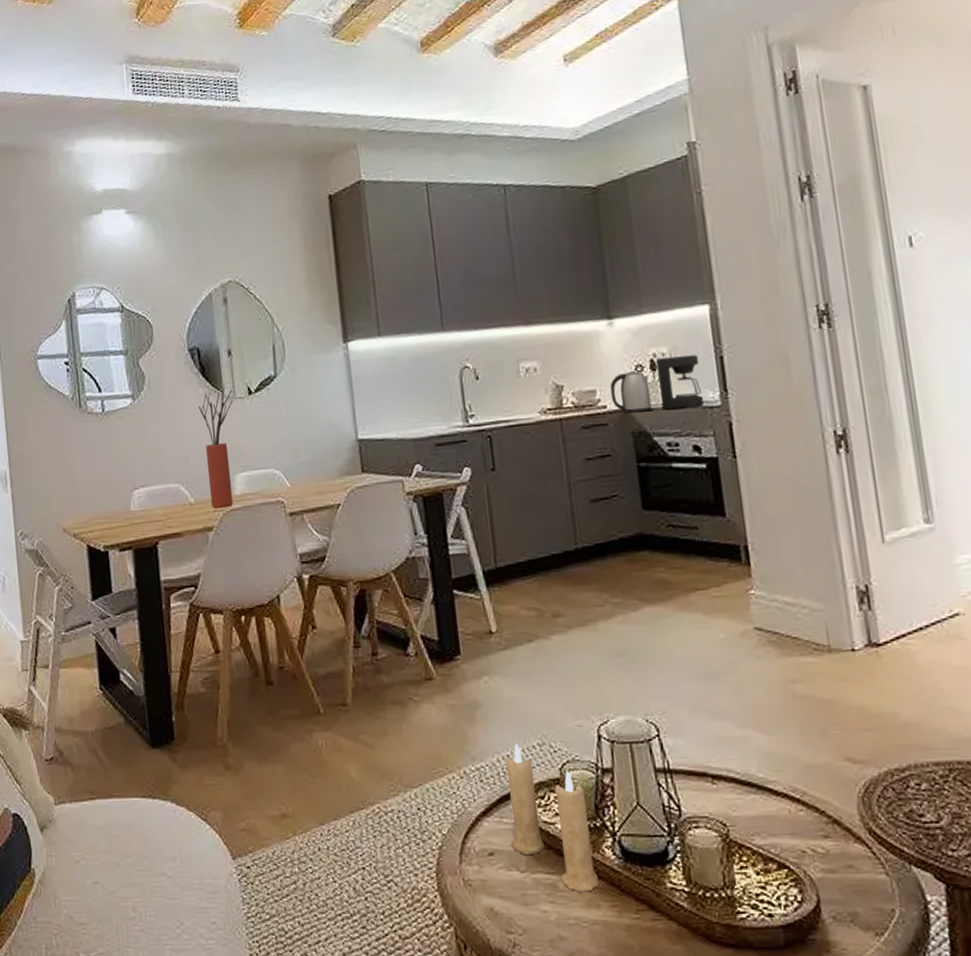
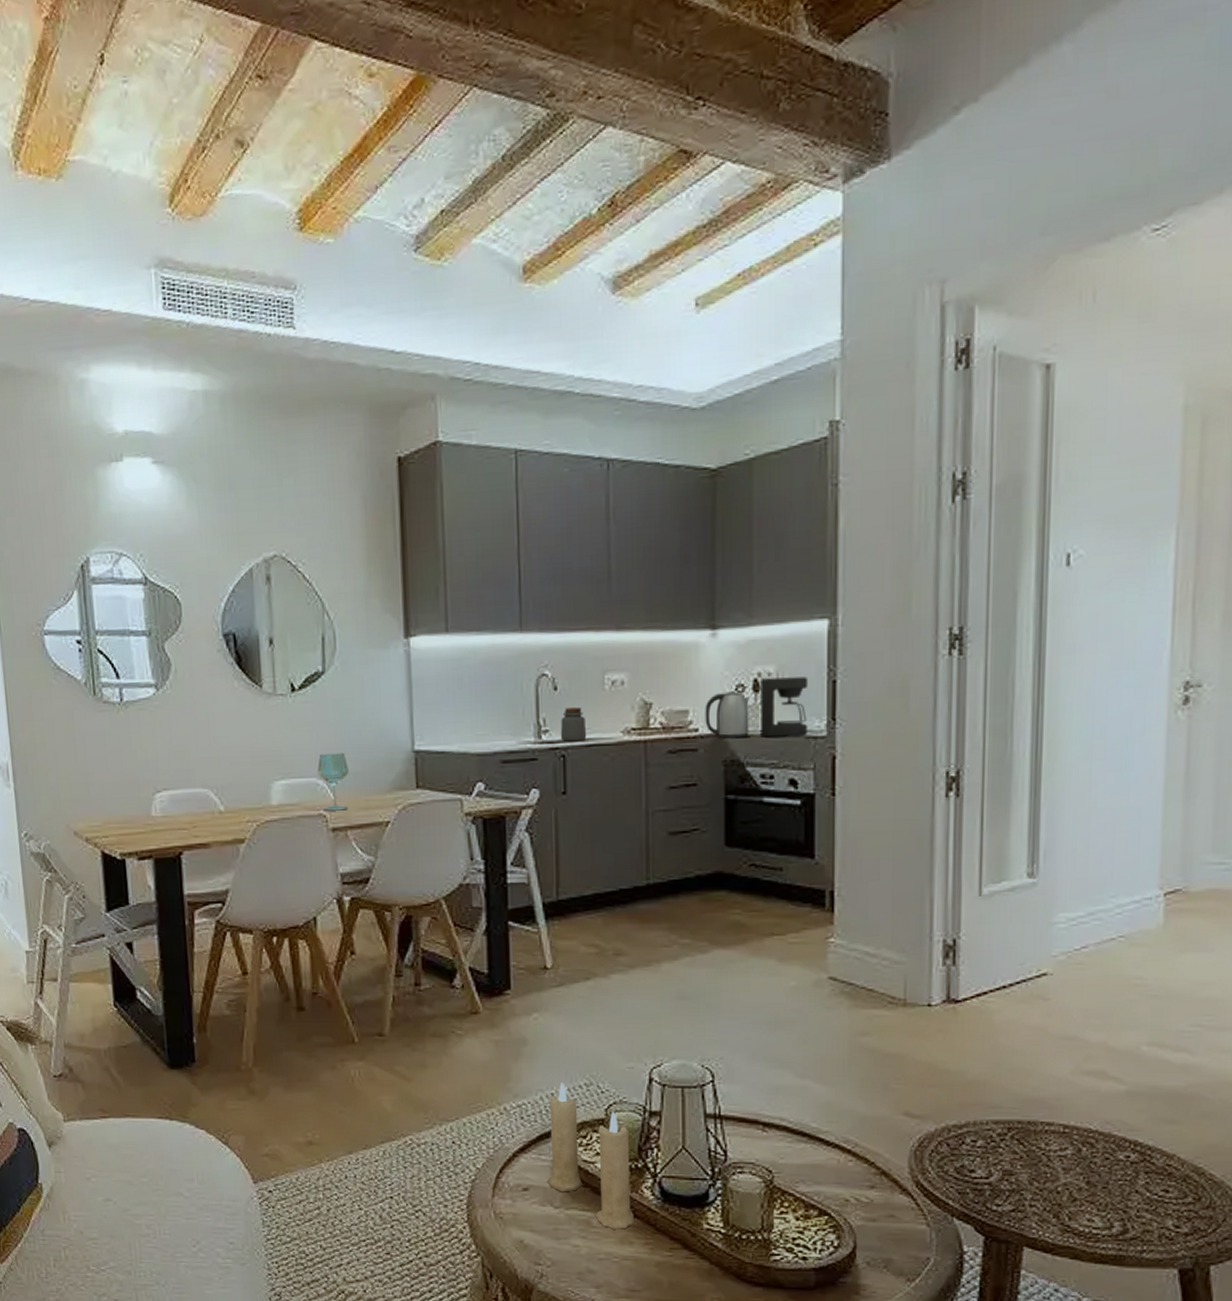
vase: present [198,387,234,508] -> none [232,681,274,819]
wine glass: none [273,445,303,498] -> present [316,752,349,811]
jar: none [484,393,509,424] -> present [560,707,587,742]

